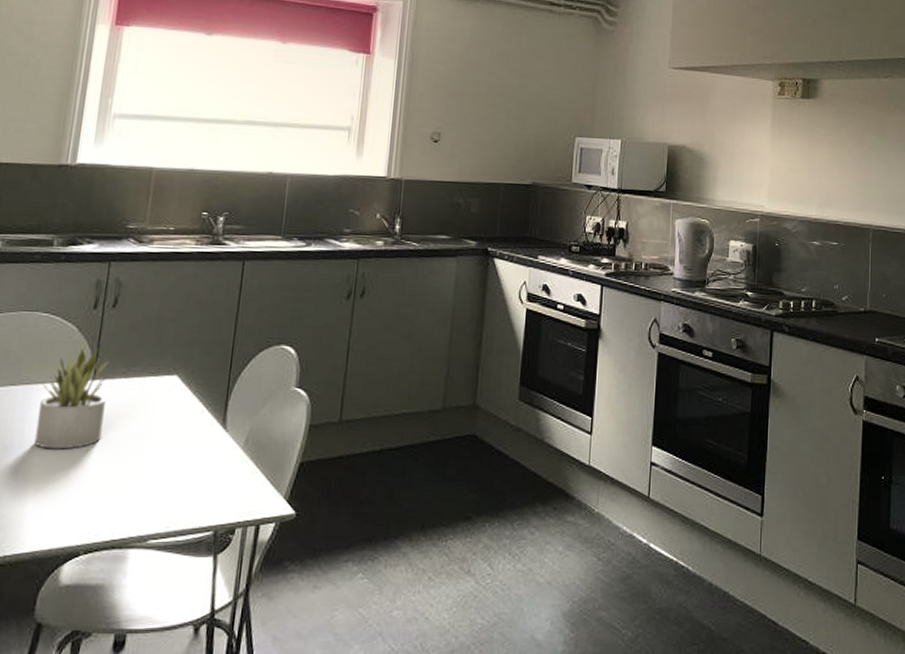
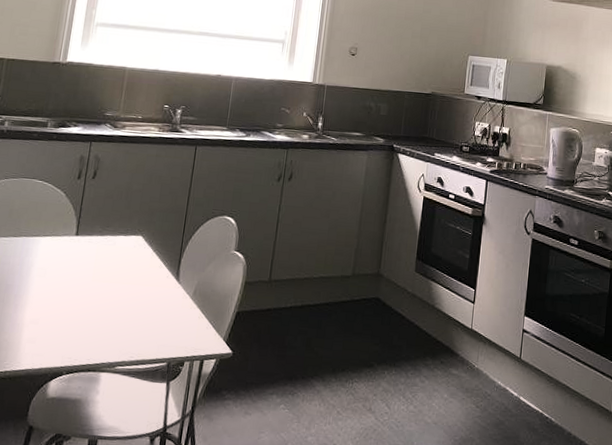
succulent plant: present [34,347,109,450] -> none [29,210,89,290]

